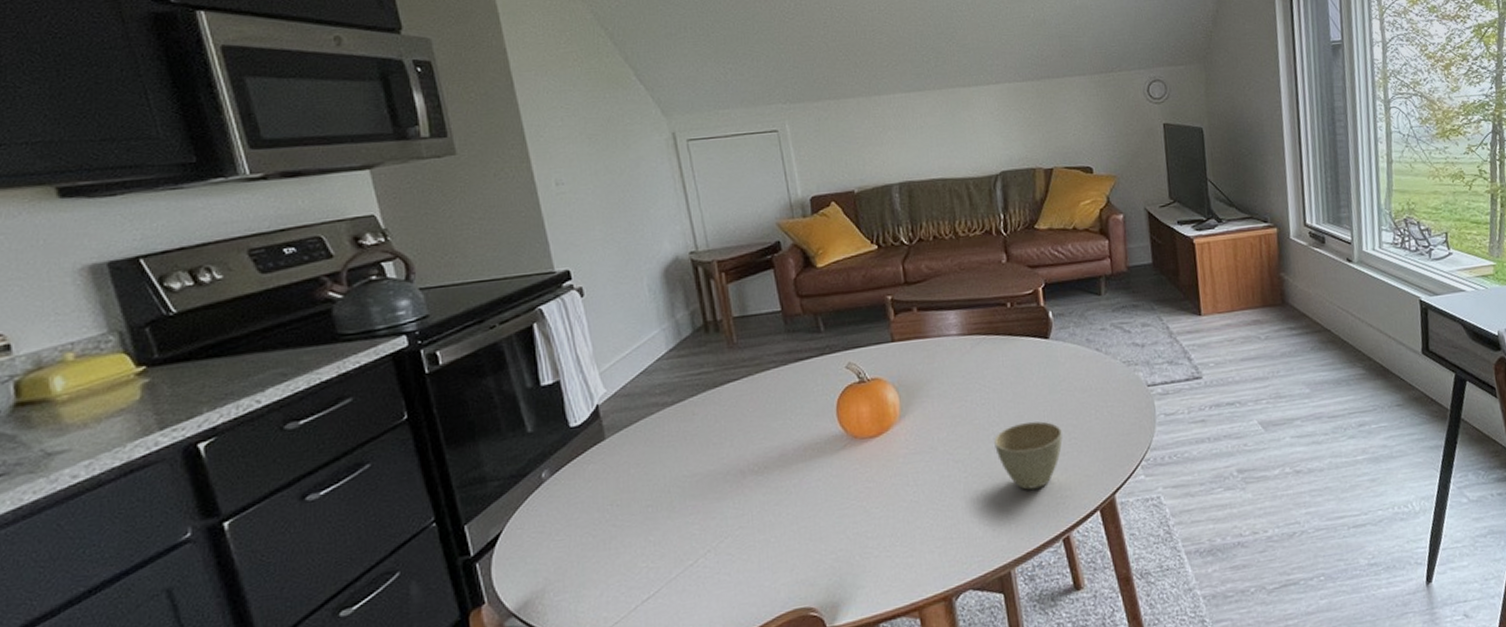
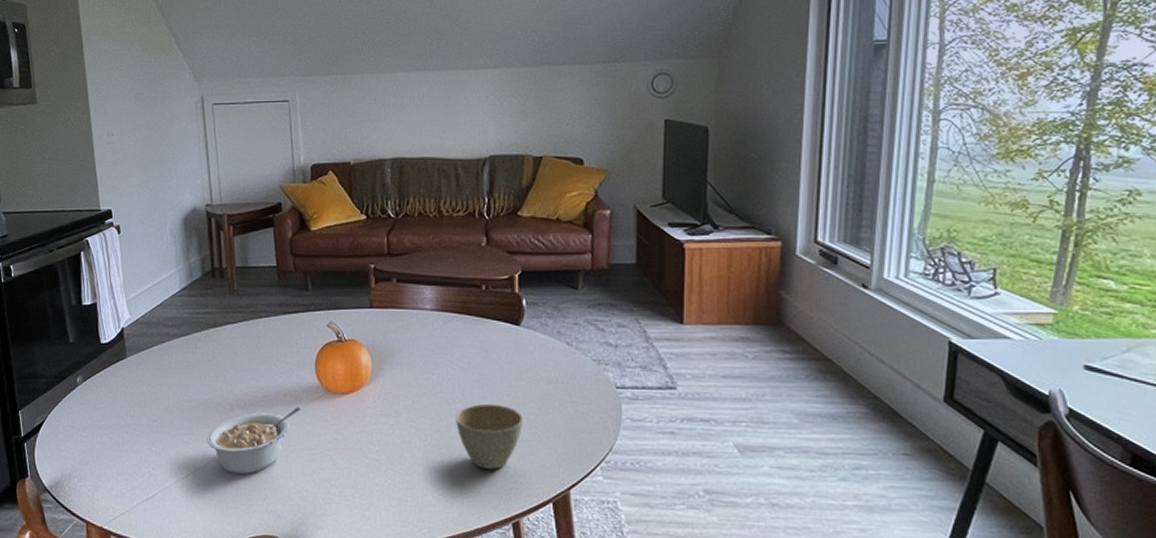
legume: none [716,460,825,548] -> present [206,407,300,474]

